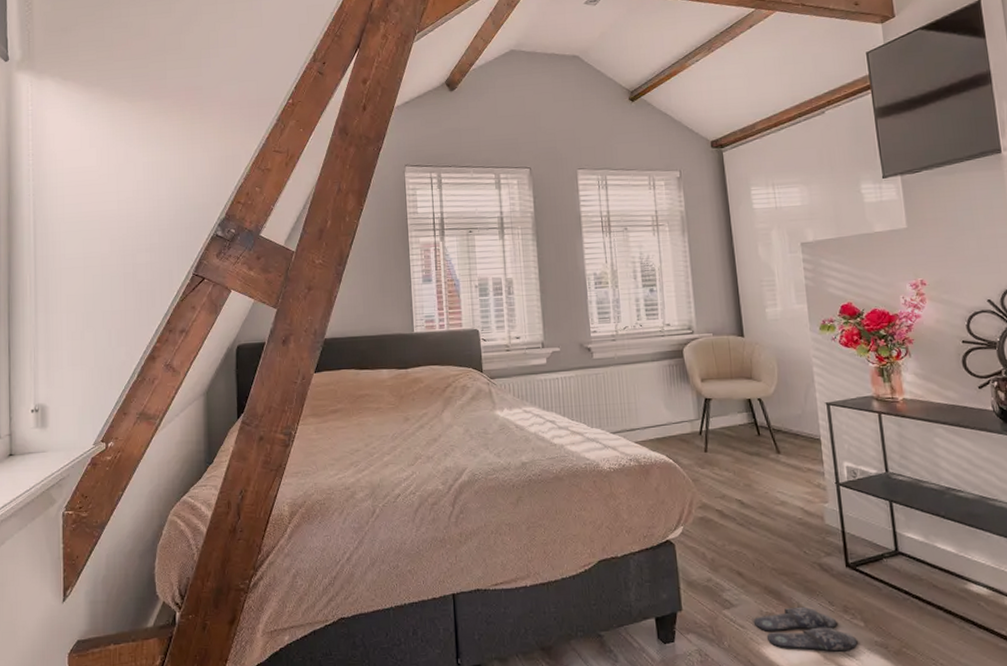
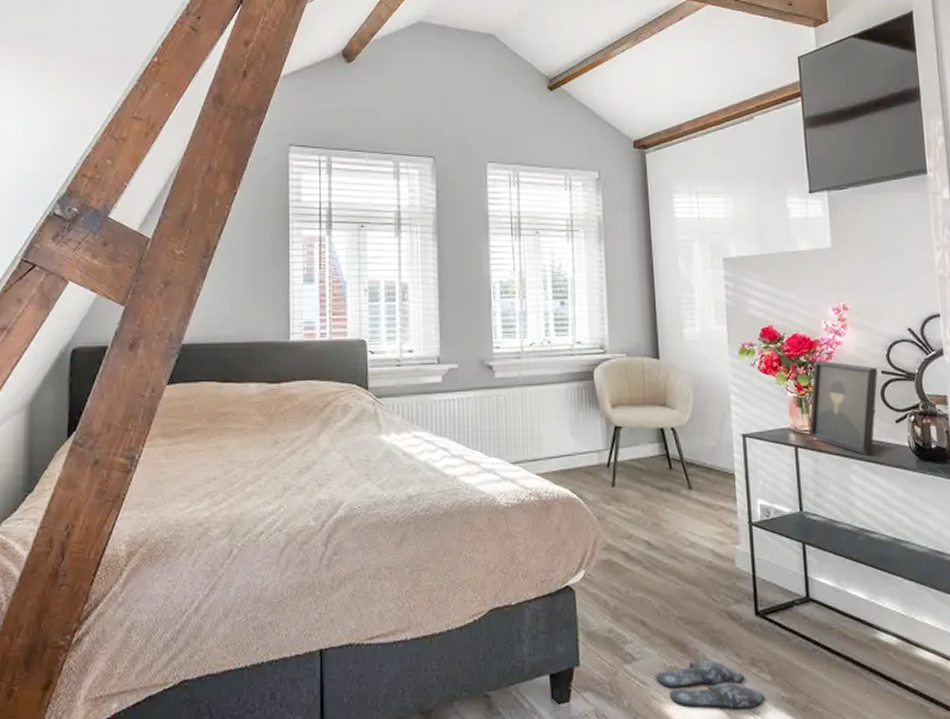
picture frame: none [891,332,959,419] -> present [809,360,878,455]

